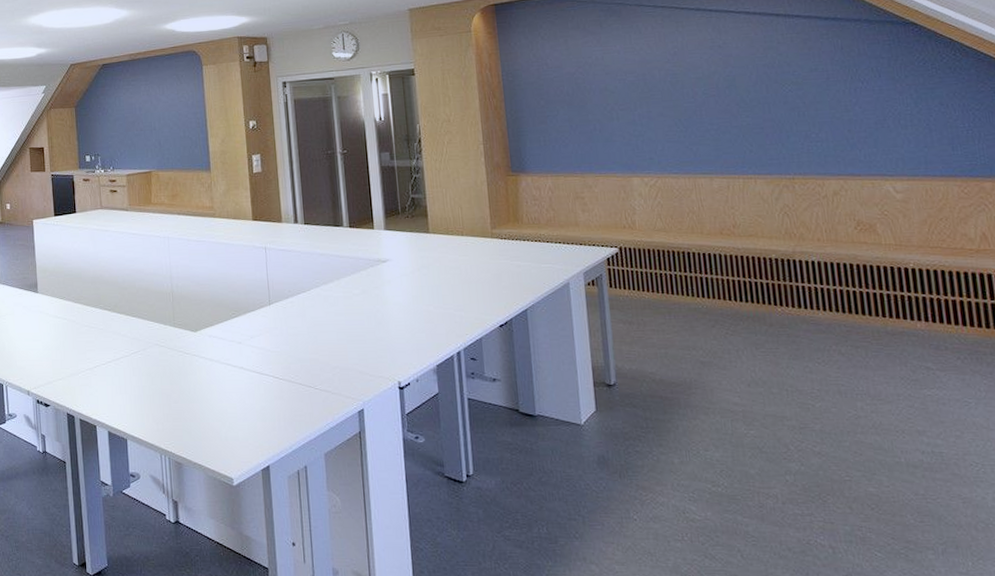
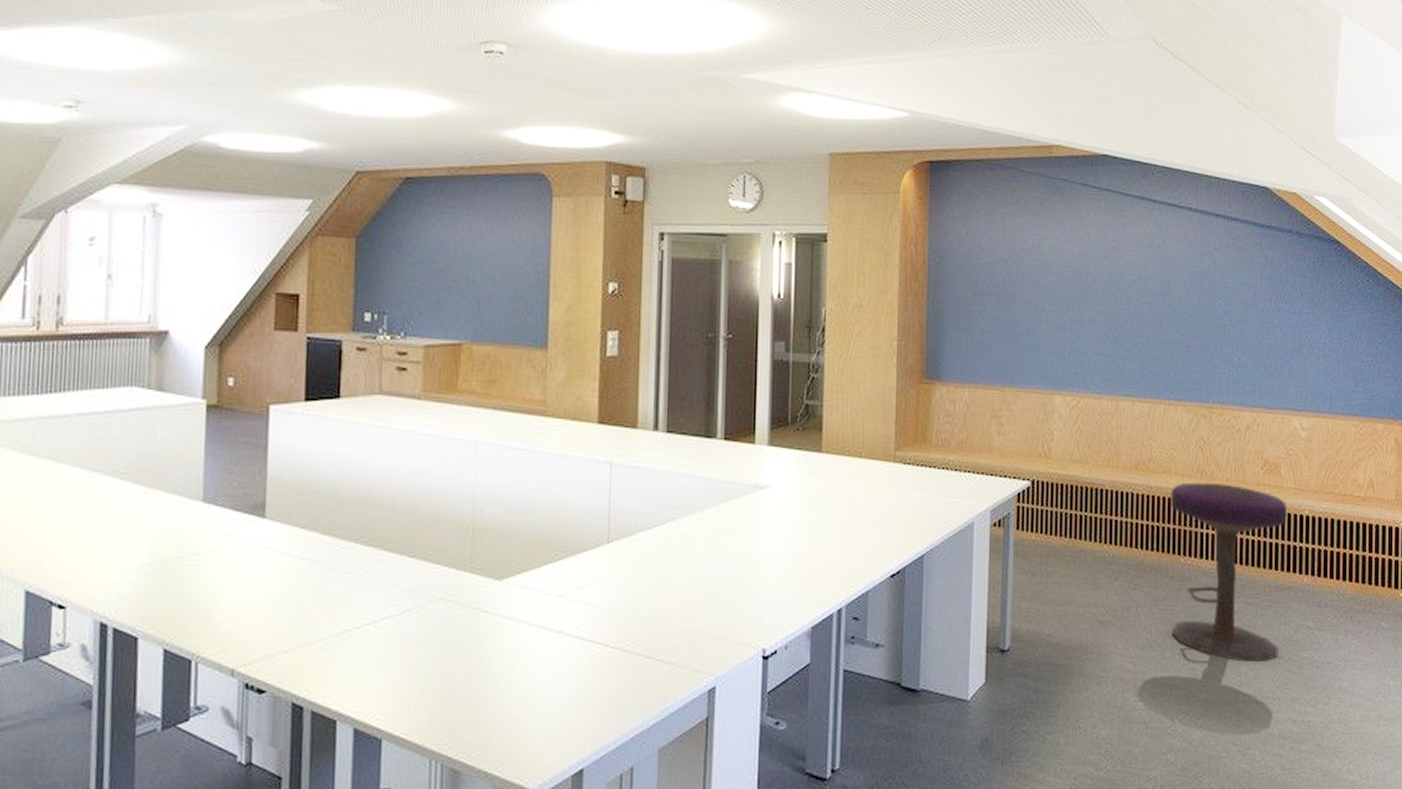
stool: none [759,242,897,398] -> present [1170,482,1287,662]

